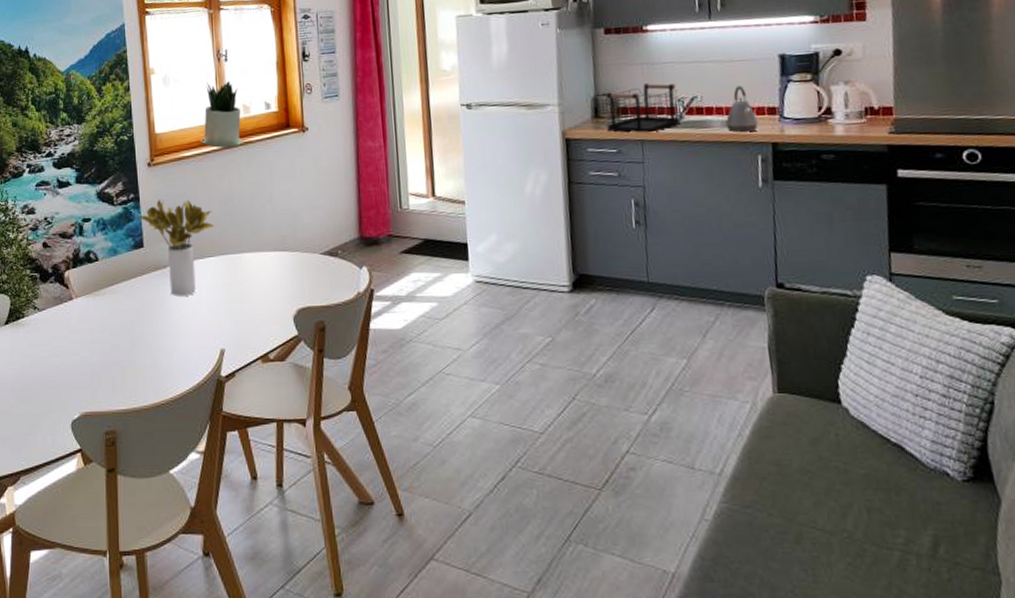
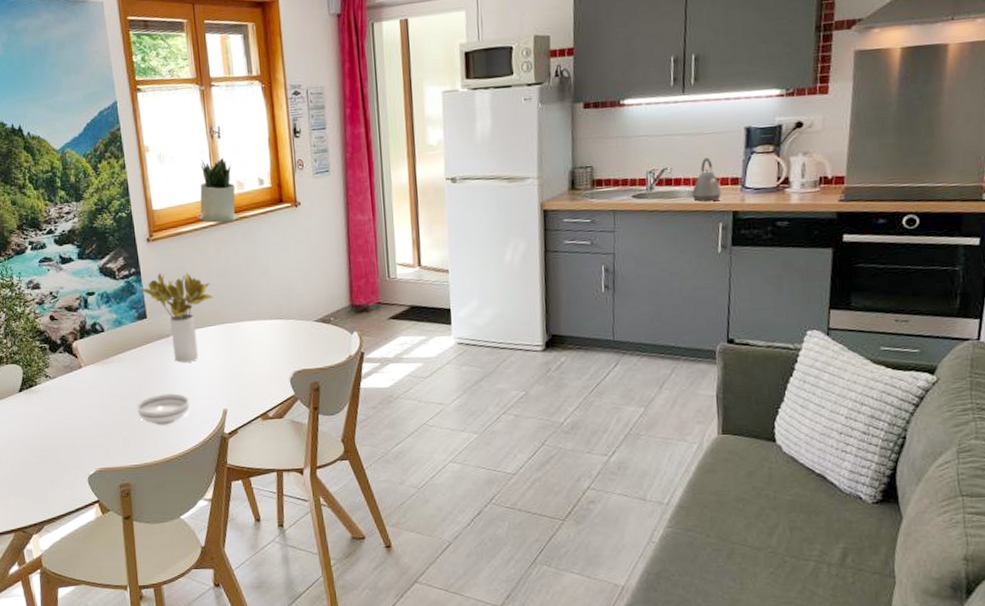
bowl: none [128,330,185,366] -> present [137,393,190,426]
dish rack: present [605,83,681,134] -> none [581,156,651,204]

